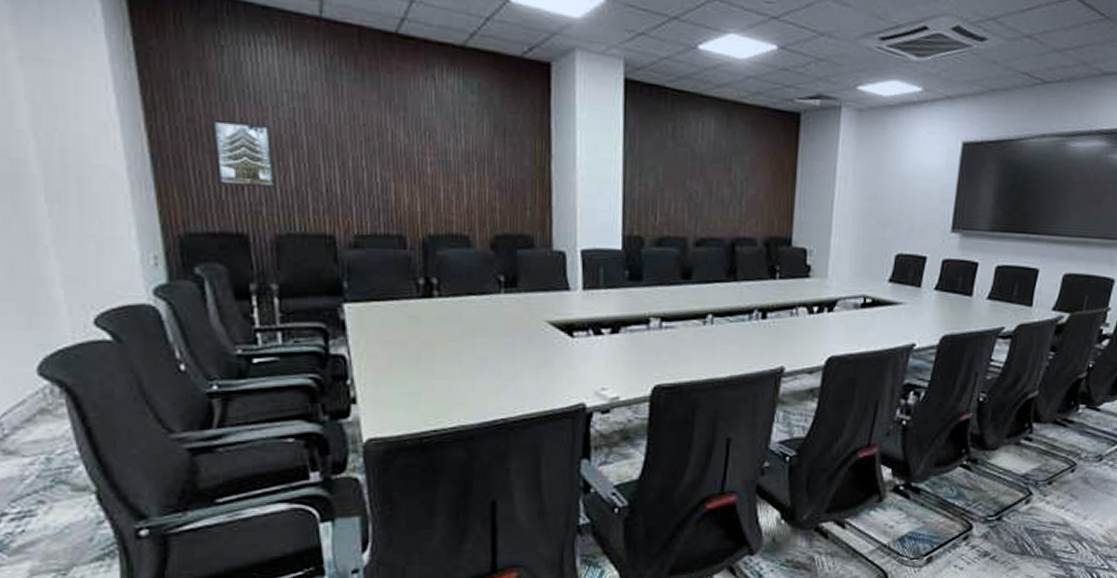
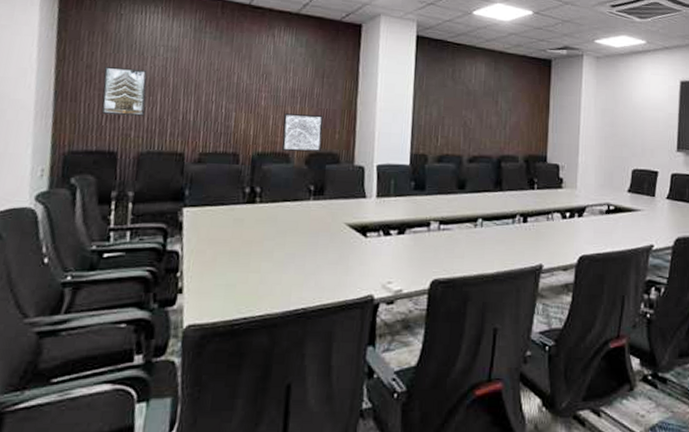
wall art: none [457,184,510,234] -> present [281,113,324,152]

